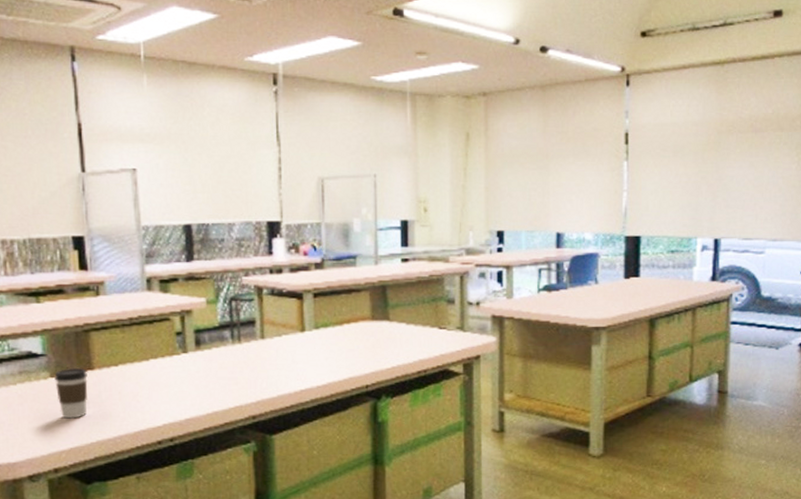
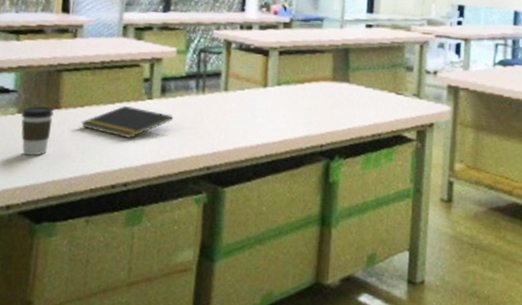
notepad: none [117,361,211,394] -> present [80,105,173,138]

